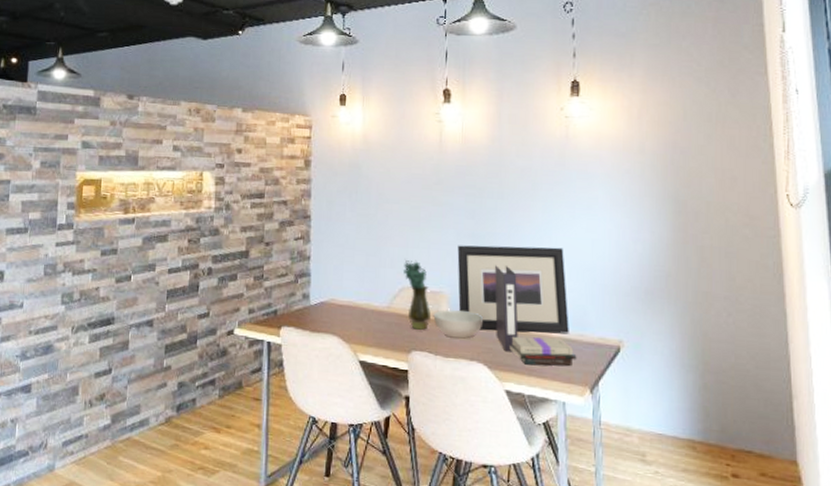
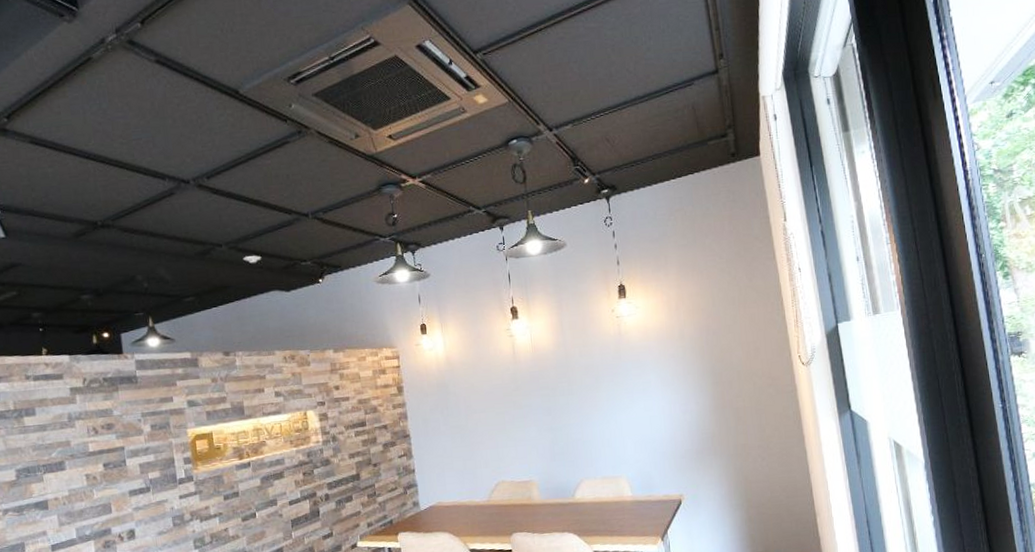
vase: present [403,260,432,330] -> none [496,457,526,515]
bowl: present [433,310,484,339] -> none [527,492,569,517]
picture frame: present [457,245,569,334] -> none [540,427,640,506]
binder: present [494,265,518,352] -> none [573,450,599,520]
books: present [509,336,577,366] -> none [593,501,648,528]

